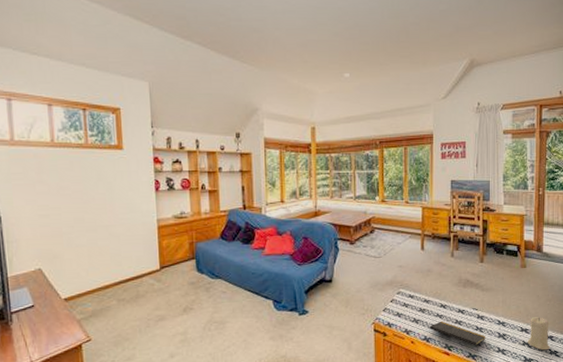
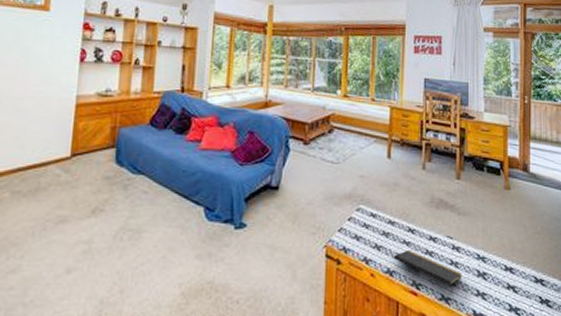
candle: present [527,317,550,351] -> none [512,253,540,298]

